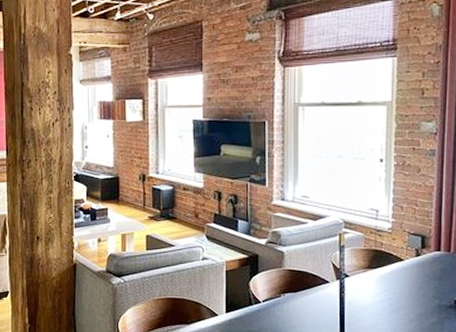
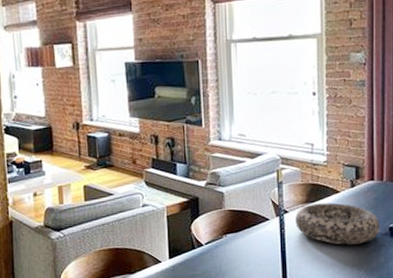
decorative bowl: none [356,270,446,314] -> present [295,202,380,245]

